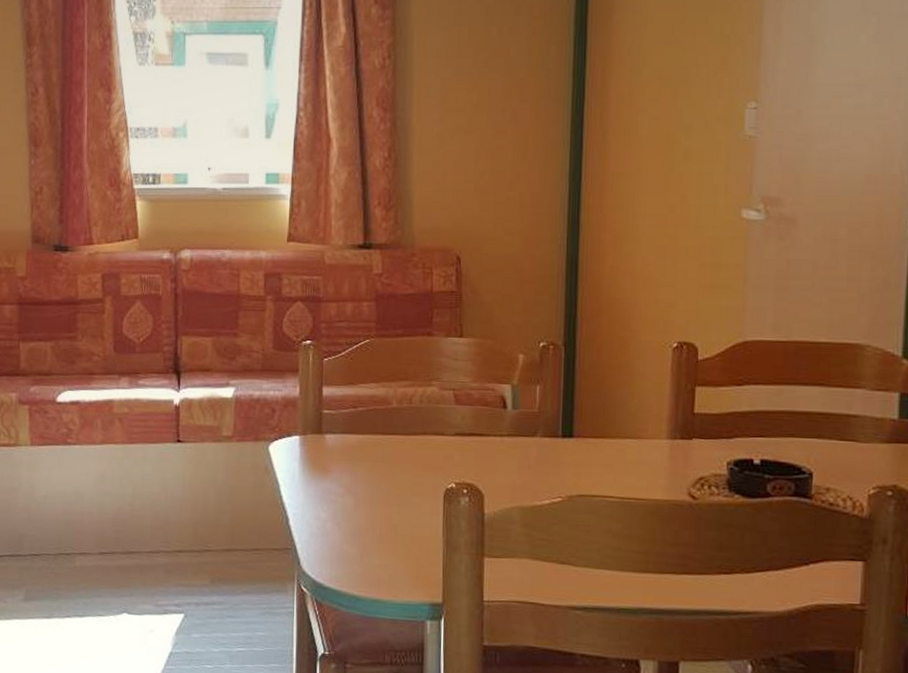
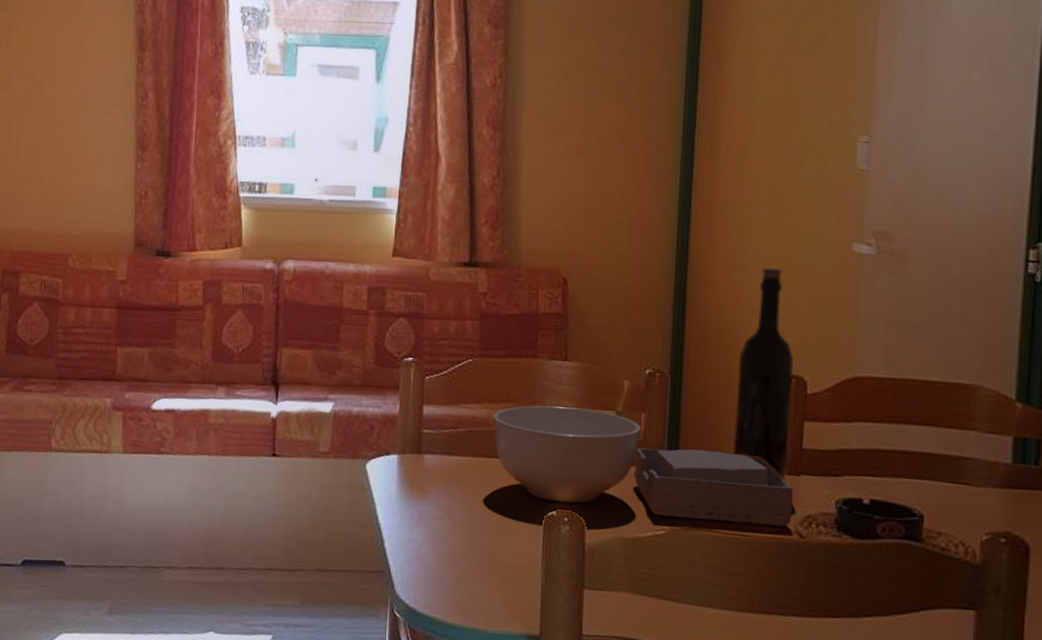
bowl: none [391,382,537,475] -> present [493,405,642,503]
napkin holder: none [530,418,686,489] -> present [633,448,794,527]
wine bottle: none [626,237,685,445] -> present [733,267,794,480]

